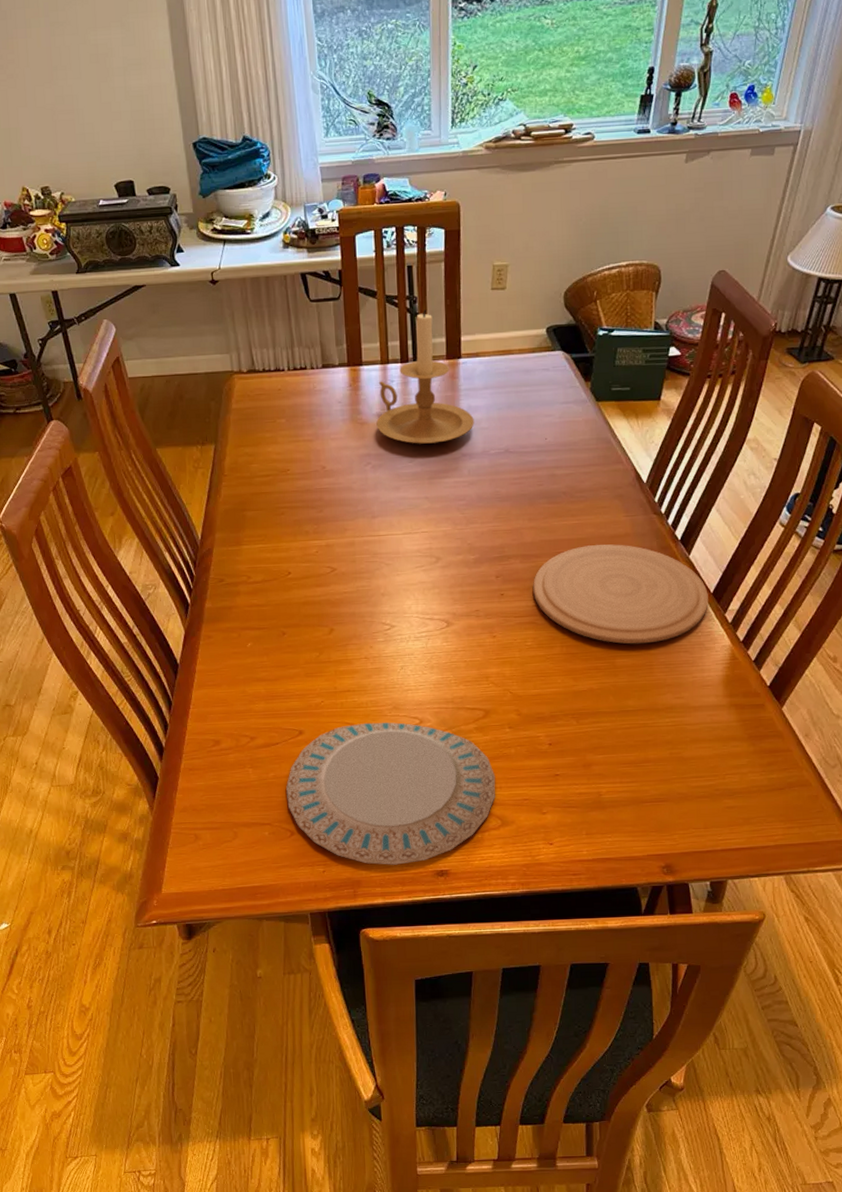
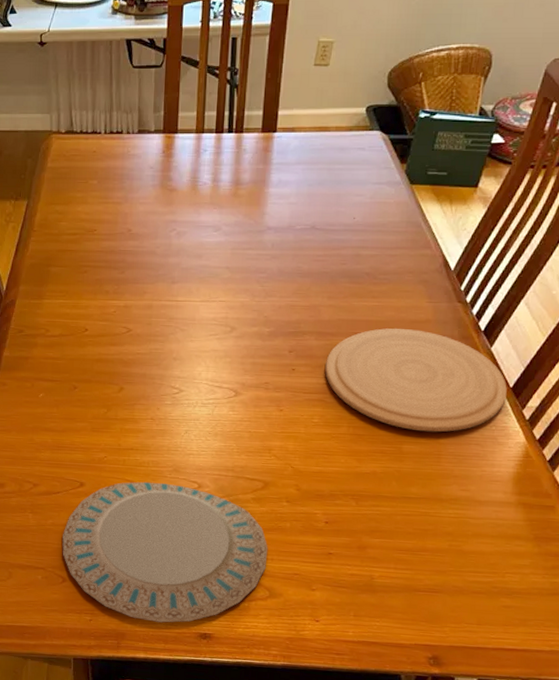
candle holder: present [376,309,474,444] -> none [185,81,283,215]

